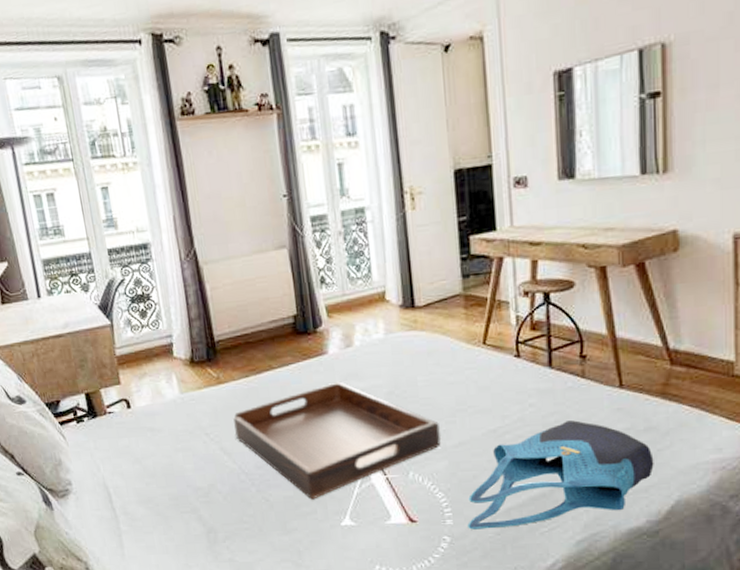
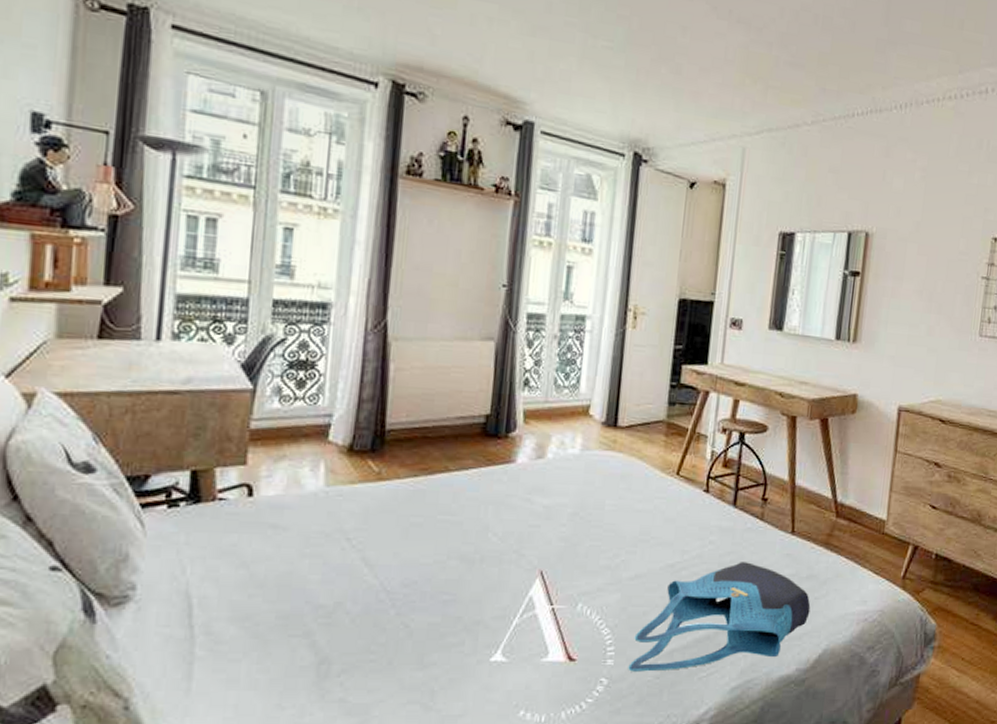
serving tray: present [233,381,441,500] -> none [384,494,619,629]

